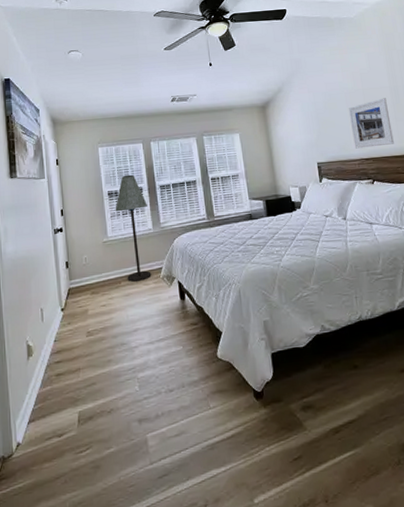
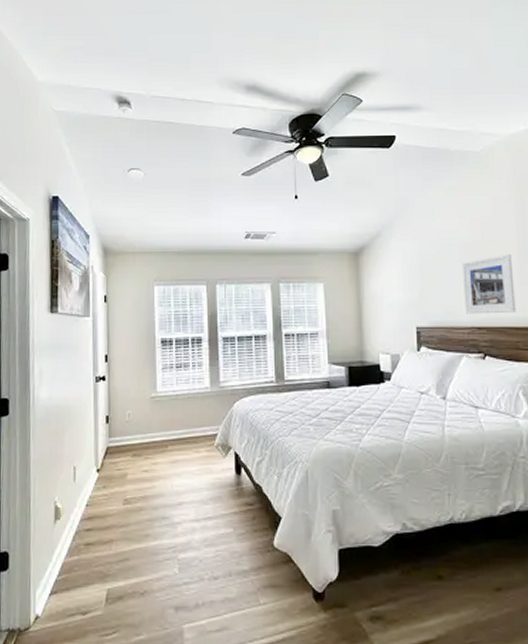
floor lamp: present [115,174,152,282] -> none [168,321,206,447]

